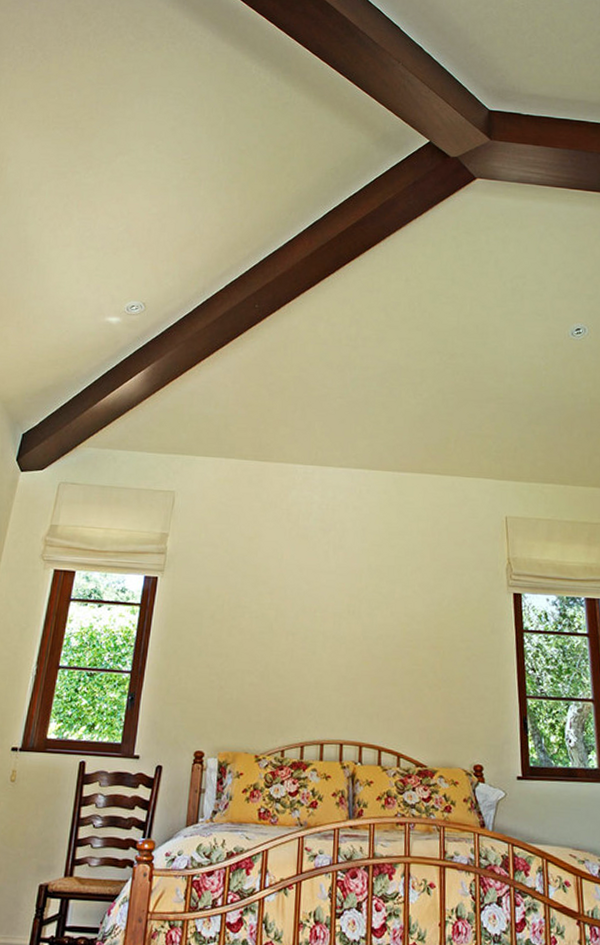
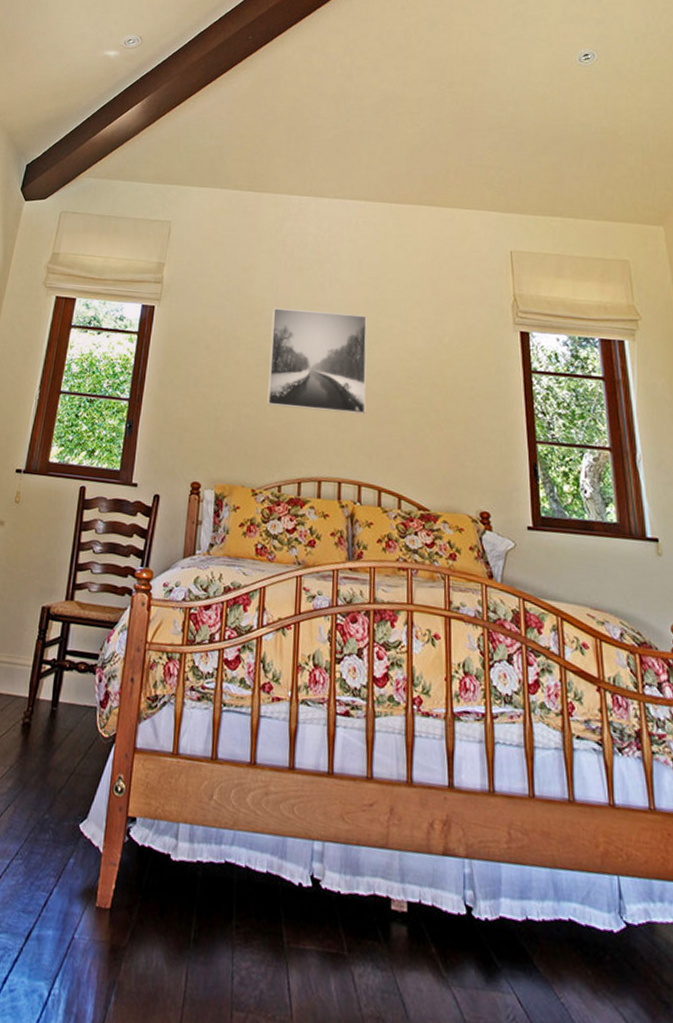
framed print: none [271,576,369,678] -> present [267,308,367,415]

